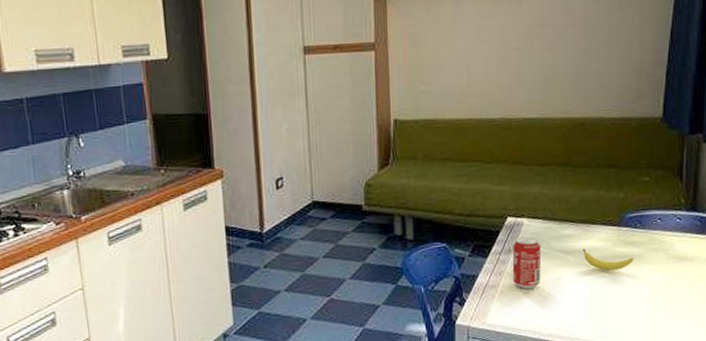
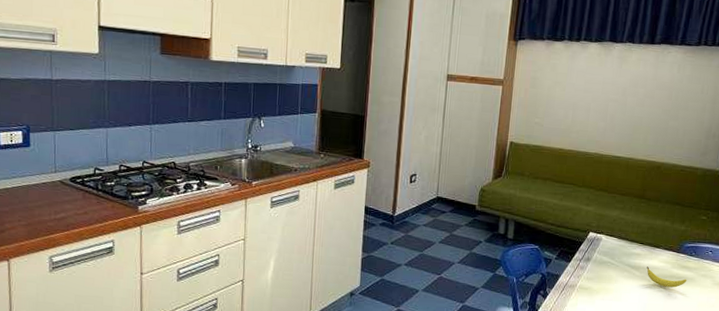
beverage can: present [512,237,541,289] -> none [587,250,614,293]

